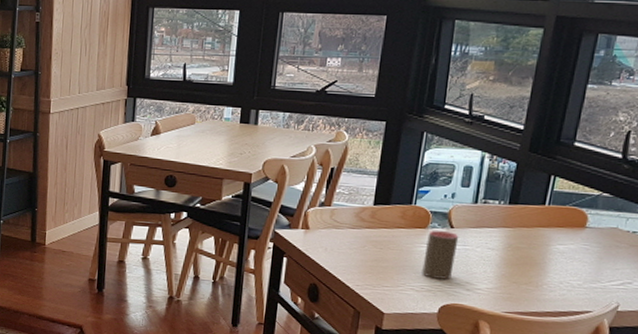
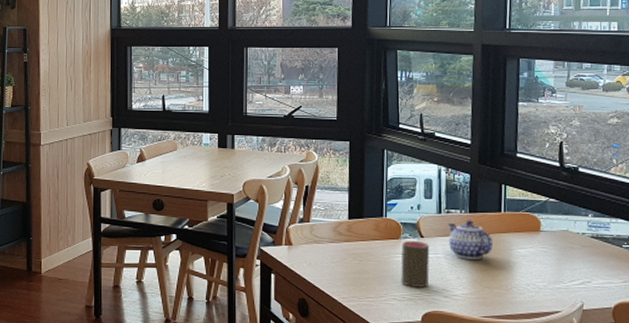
teapot: none [480,212,531,254] -> present [447,220,494,260]

